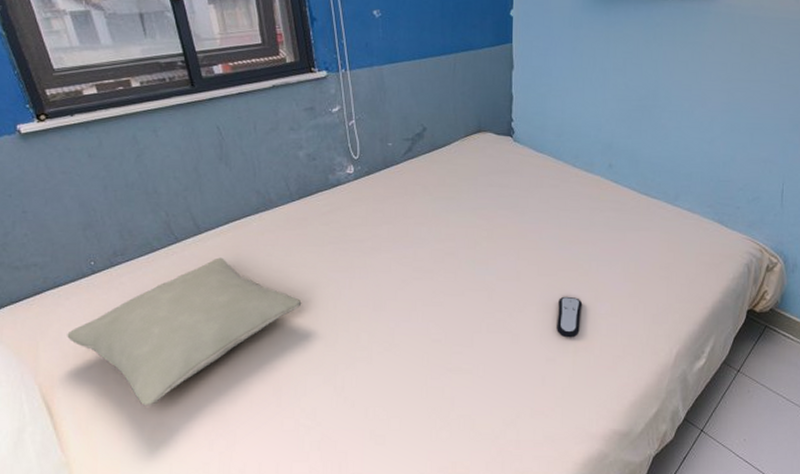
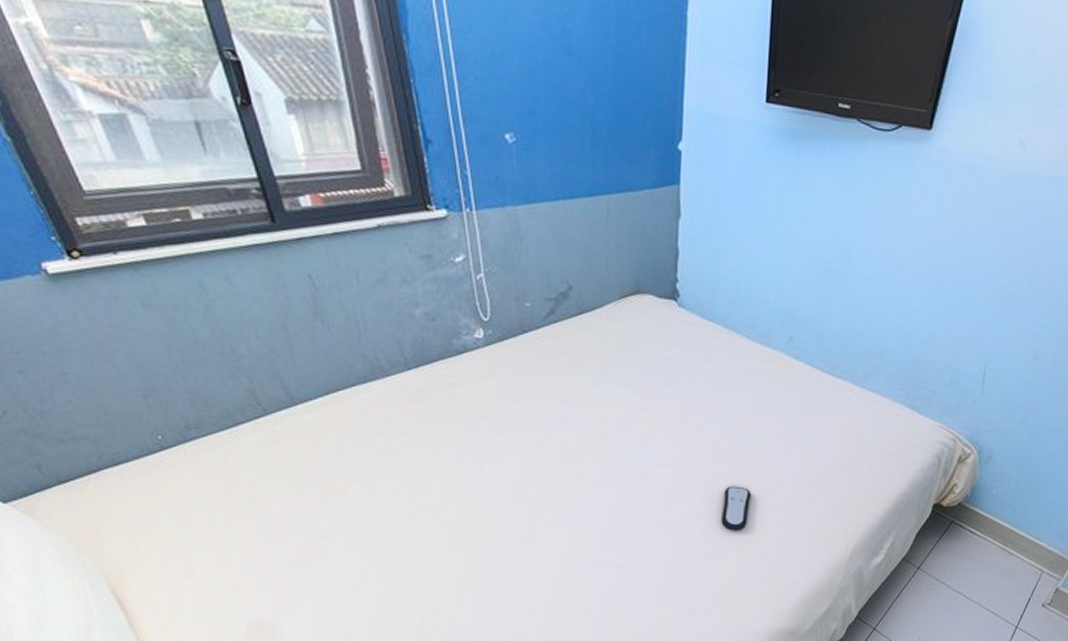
pillow: present [67,257,302,406] -> none [135,434,424,602]

